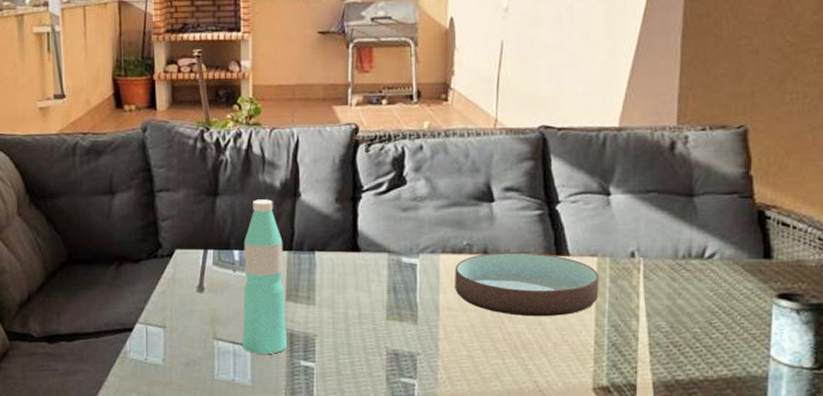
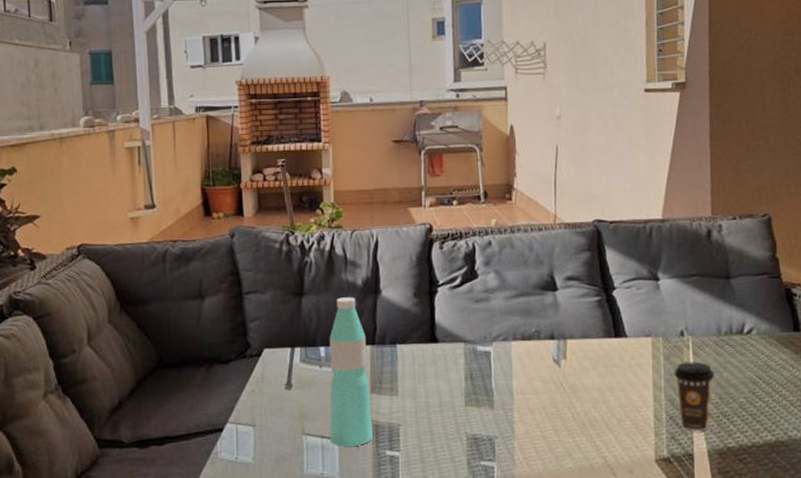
bowl: present [455,252,599,317] -> none [525,336,655,396]
coffee cup: none [620,286,667,362] -> present [674,361,715,432]

